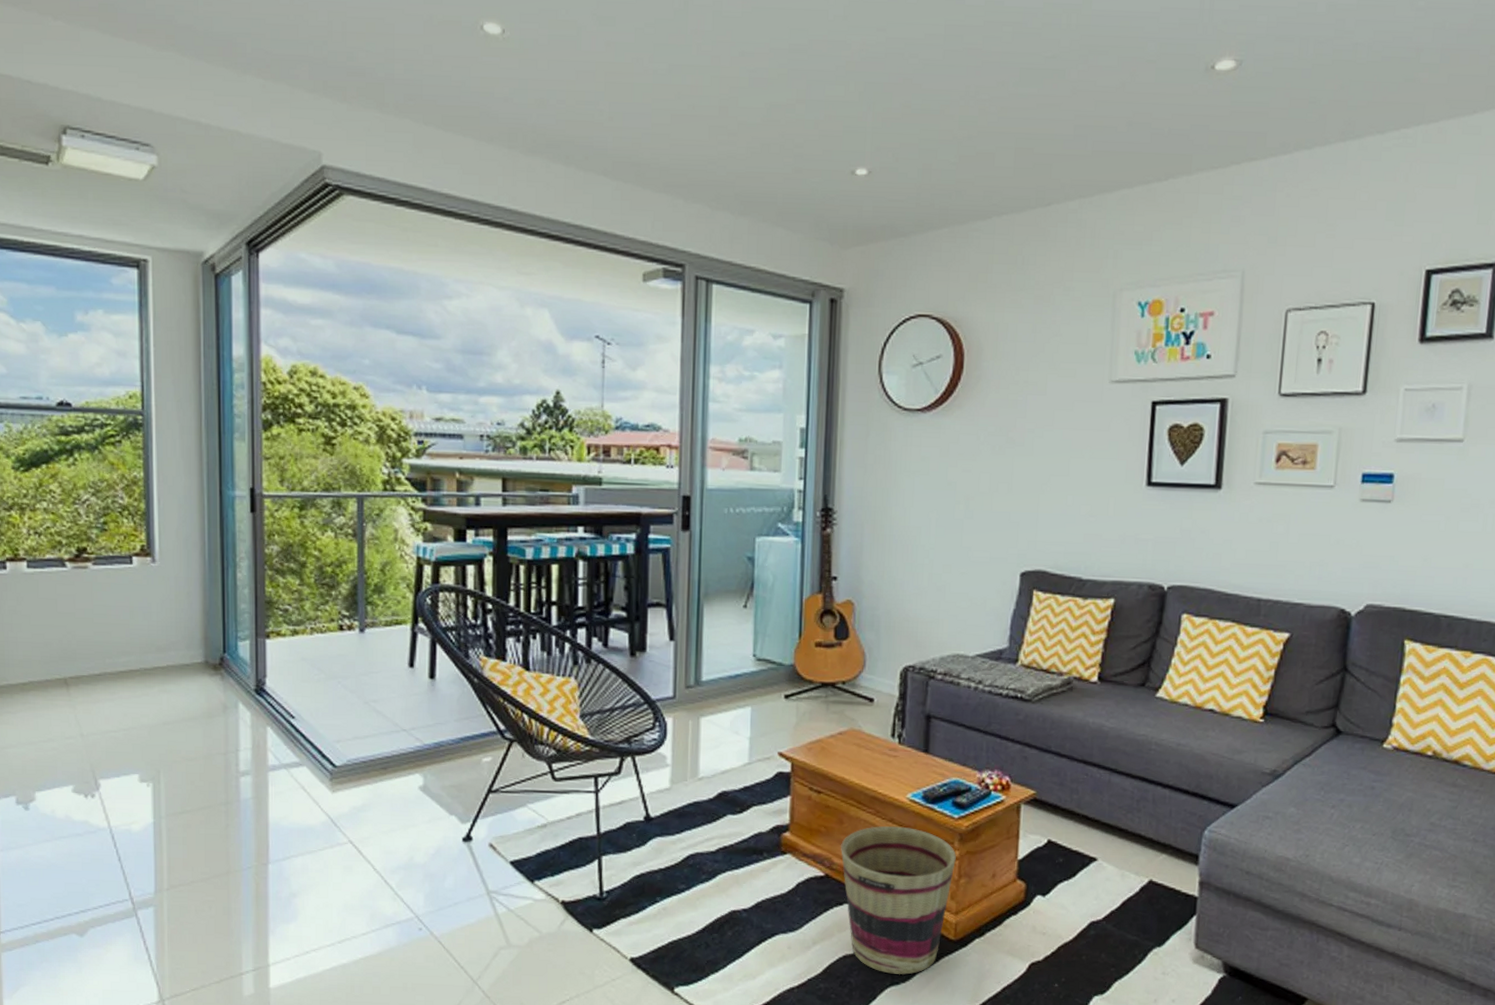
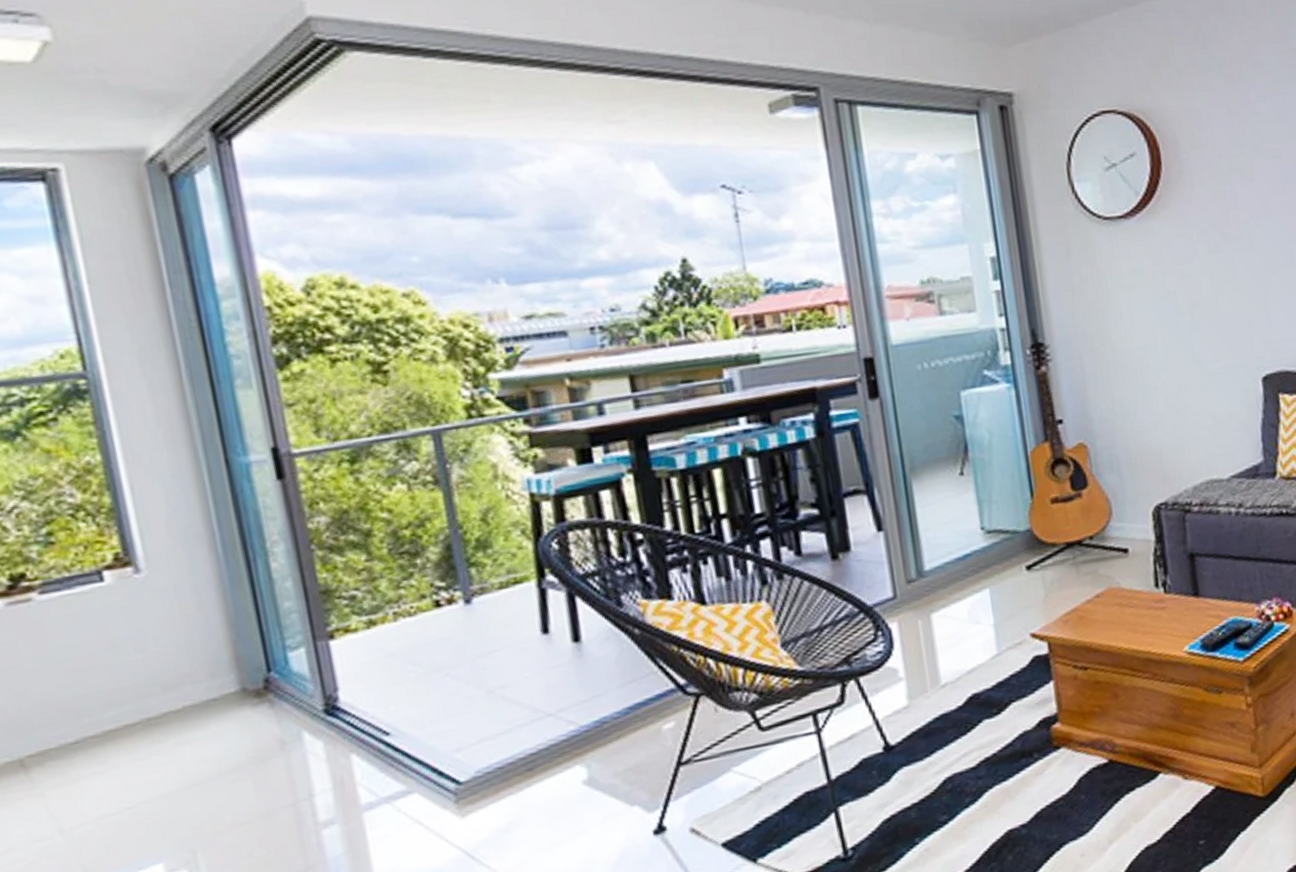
basket: present [841,825,956,975] -> none [1120,683,1250,854]

